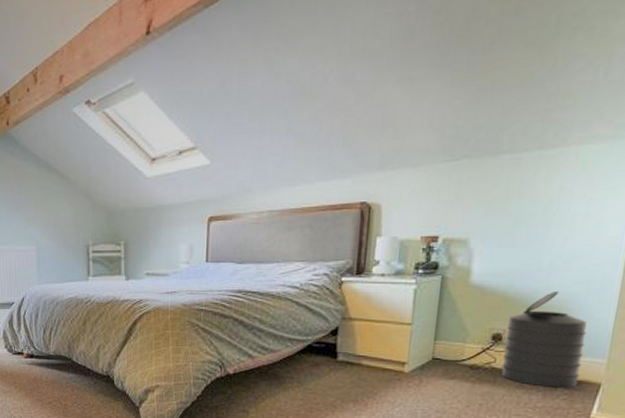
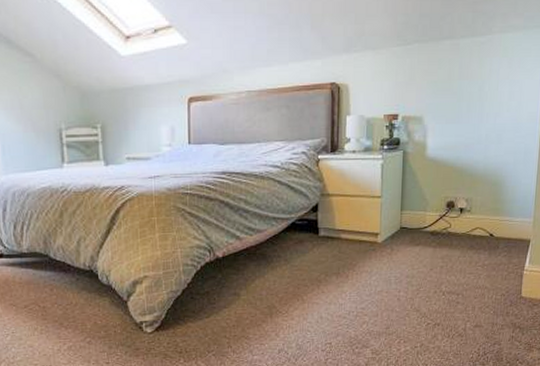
trash can: present [501,292,587,388] -> none [456,161,517,247]

